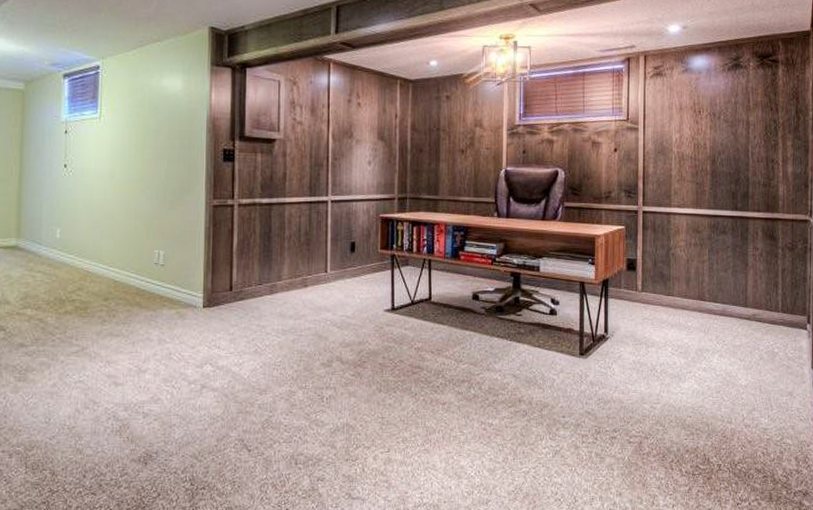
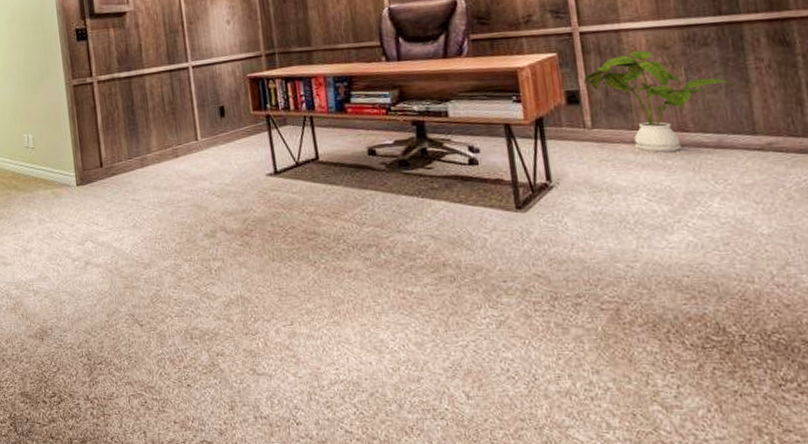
house plant: none [641,231,739,315] -> present [584,50,736,152]

